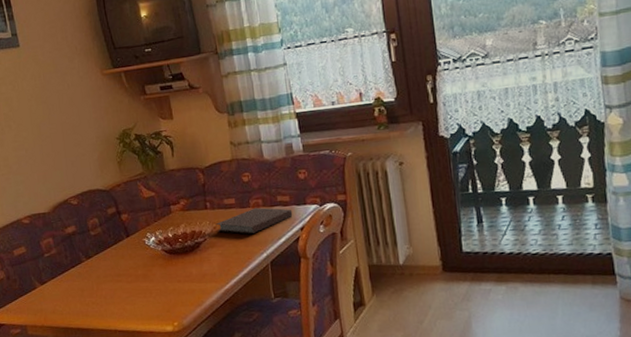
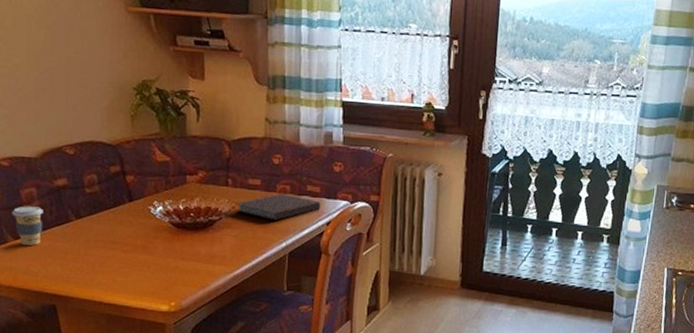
coffee cup: none [36,253,62,289] -> present [12,206,43,246]

